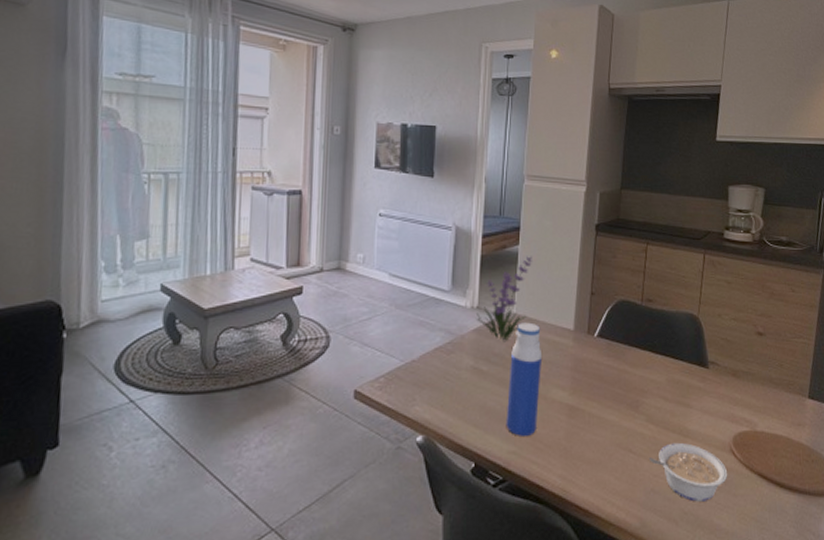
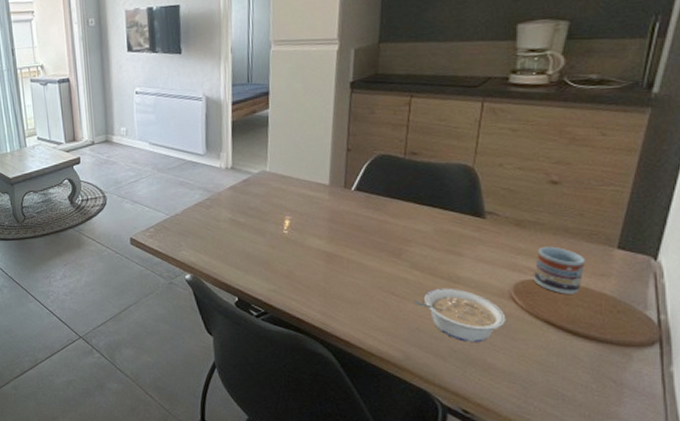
plant: present [475,256,532,341] -> none [230,118,283,196]
water bottle: present [506,322,543,436] -> none [264,179,298,277]
cup: none [748,396,786,445] -> present [534,246,585,294]

